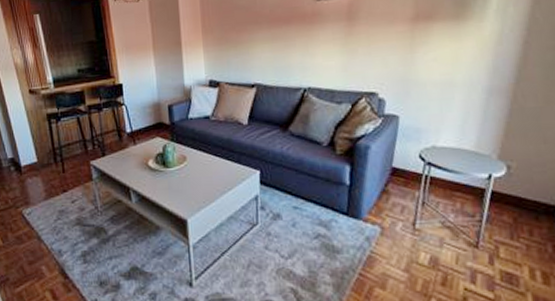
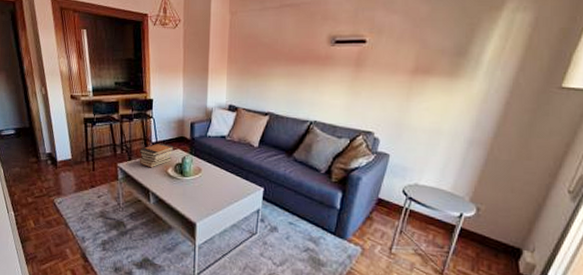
book stack: none [113,132,152,162] -> present [139,143,174,168]

